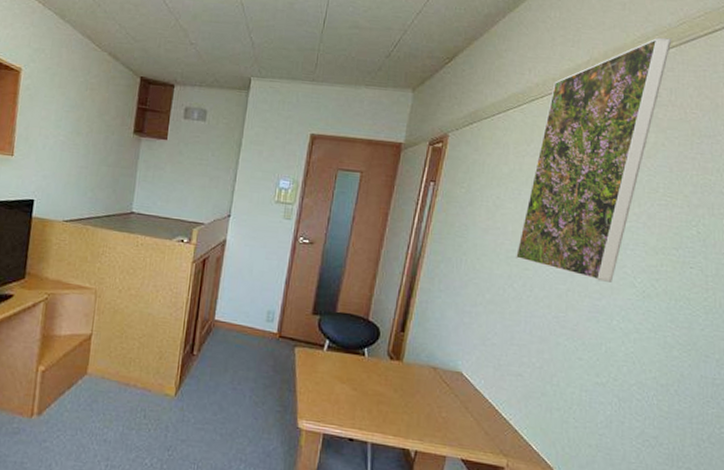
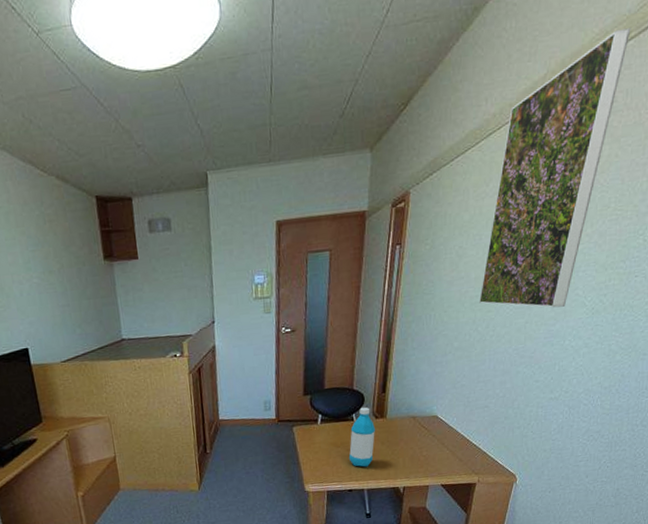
water bottle: none [353,342,390,415] -> present [348,407,376,467]

